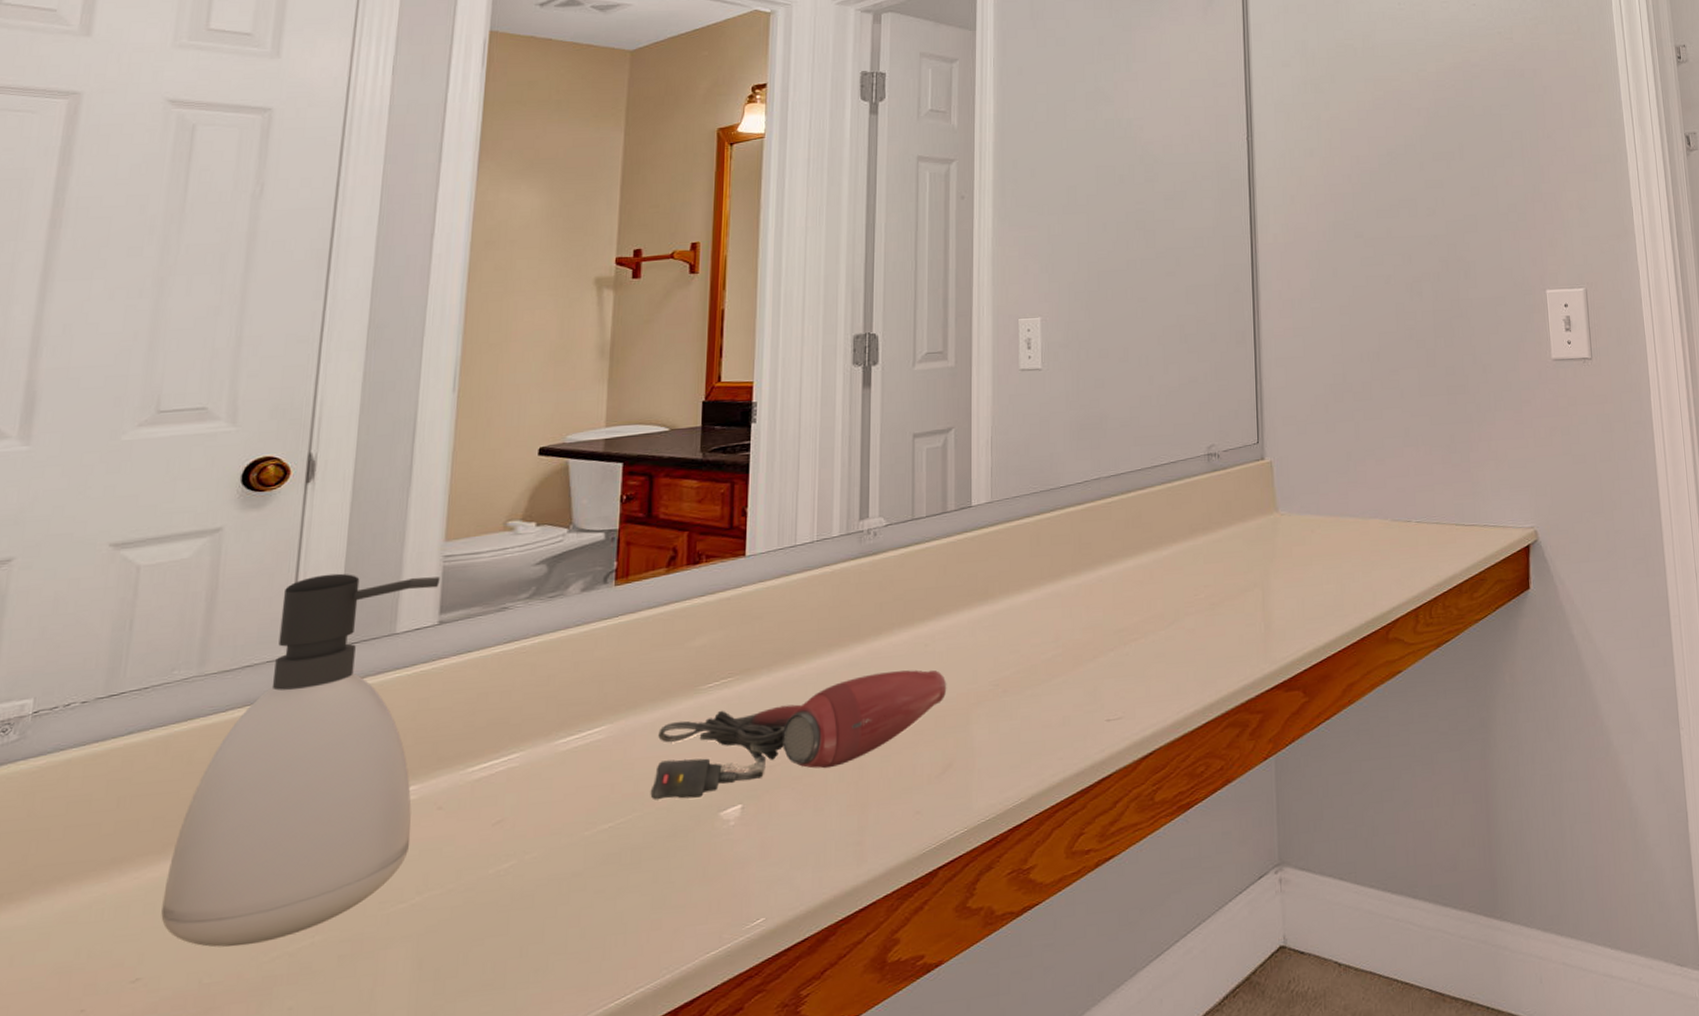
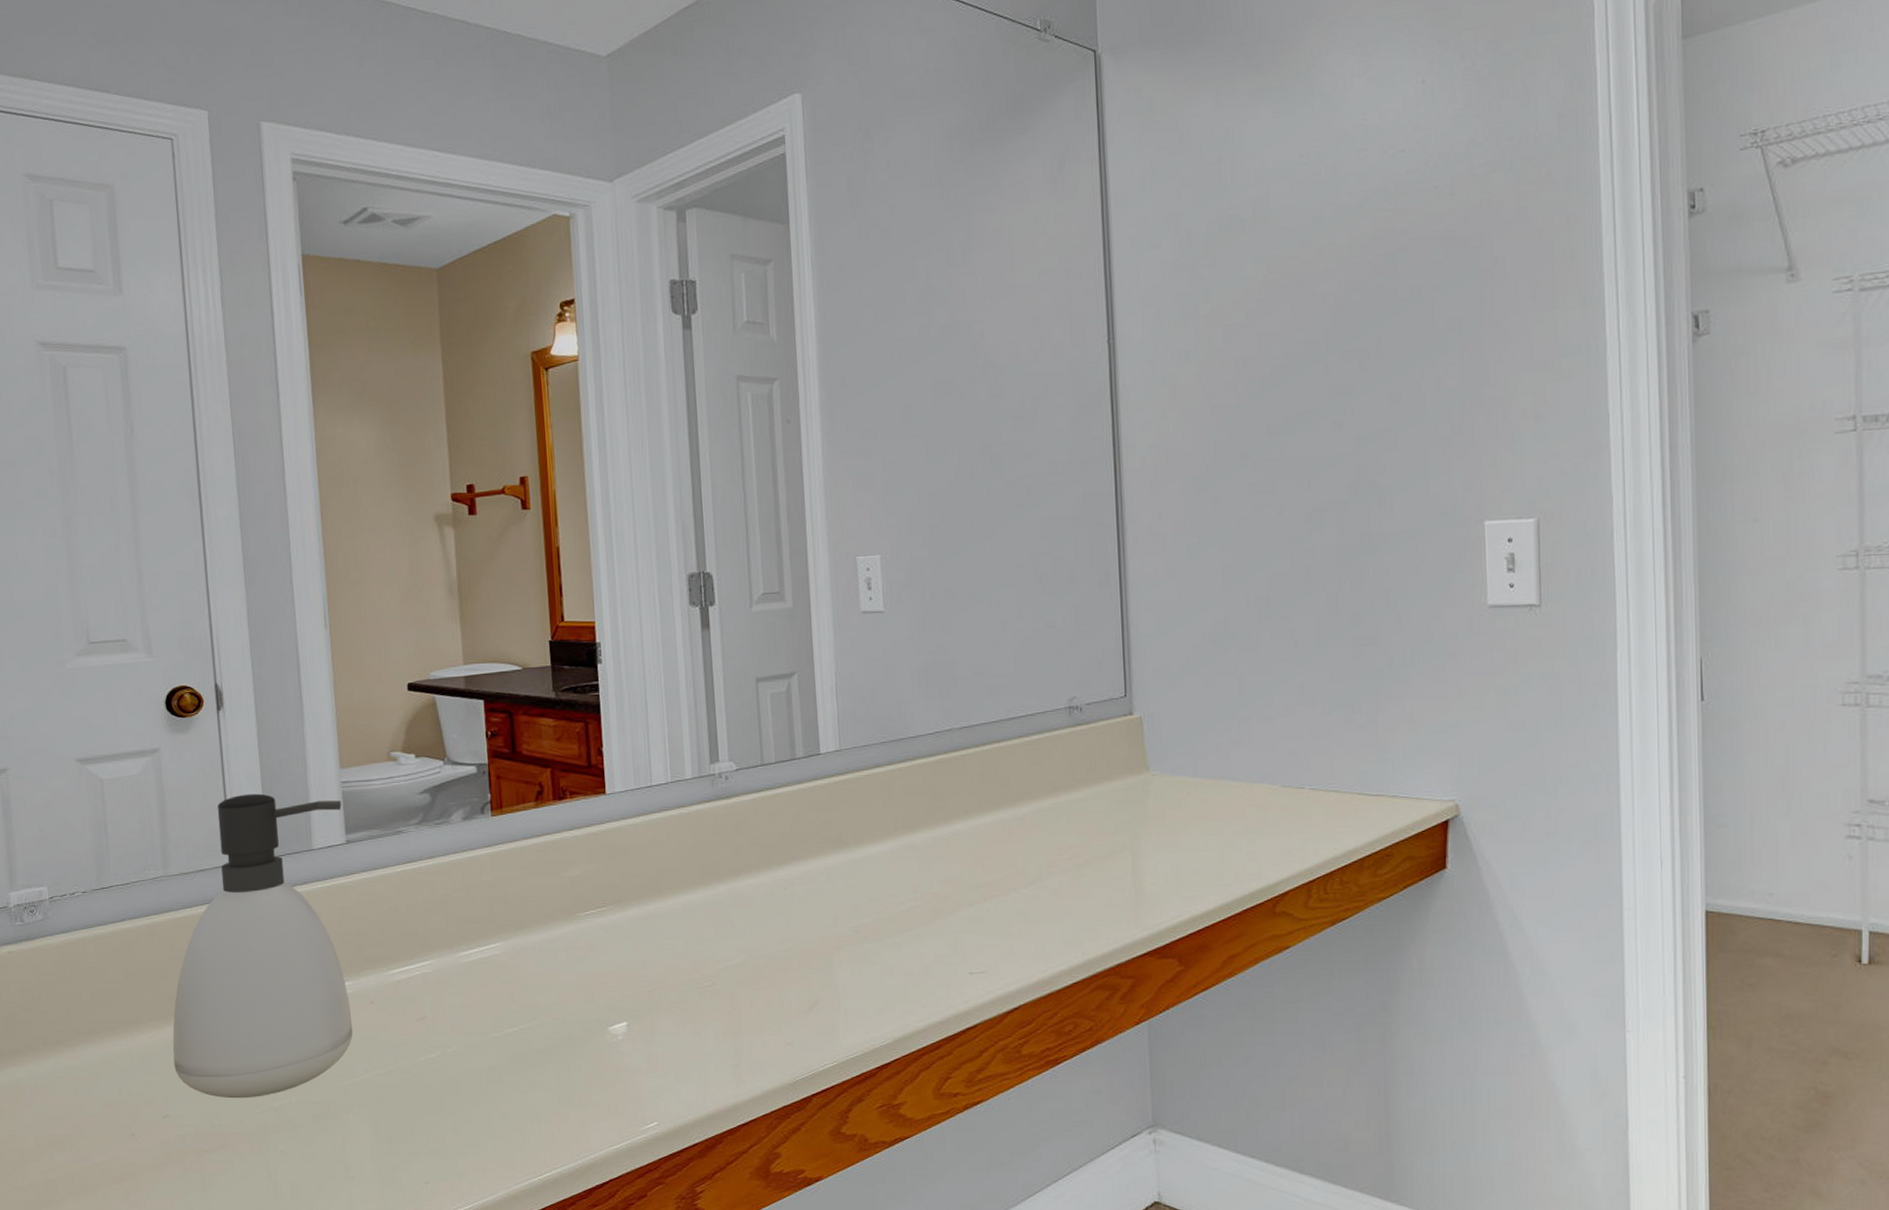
hair dryer: present [650,669,947,800] -> none [545,911,808,1013]

